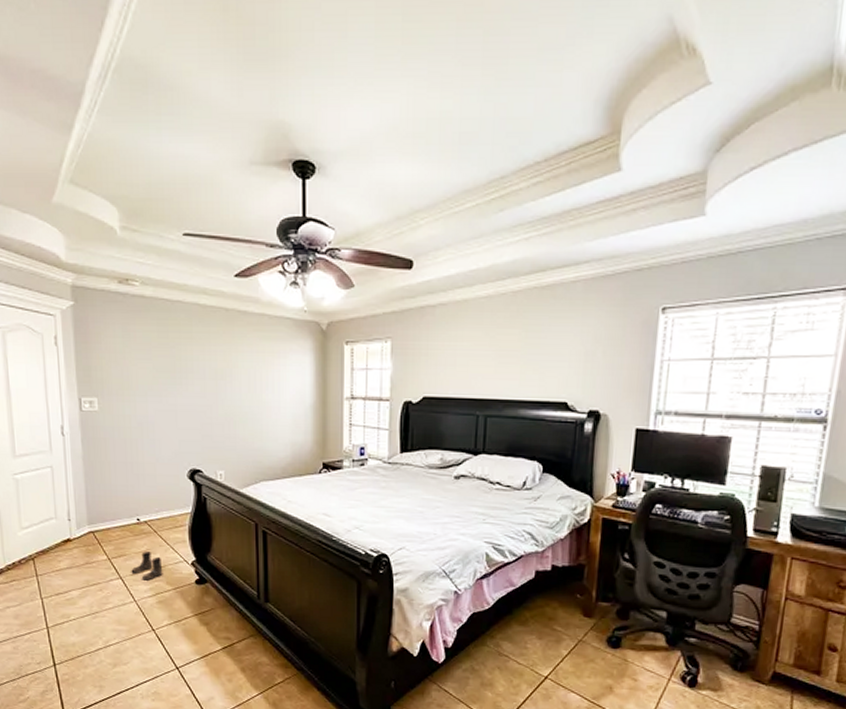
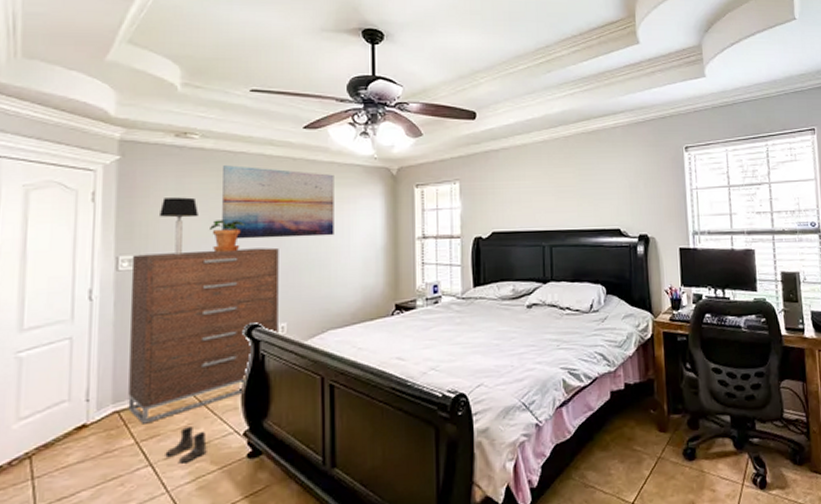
dresser: none [91,397,217,545] -> present [128,247,279,424]
table lamp: none [111,344,144,400] -> present [160,197,198,255]
potted plant: none [154,368,185,401] -> present [210,220,246,253]
wall art: none [162,314,266,391] -> present [222,165,334,239]

